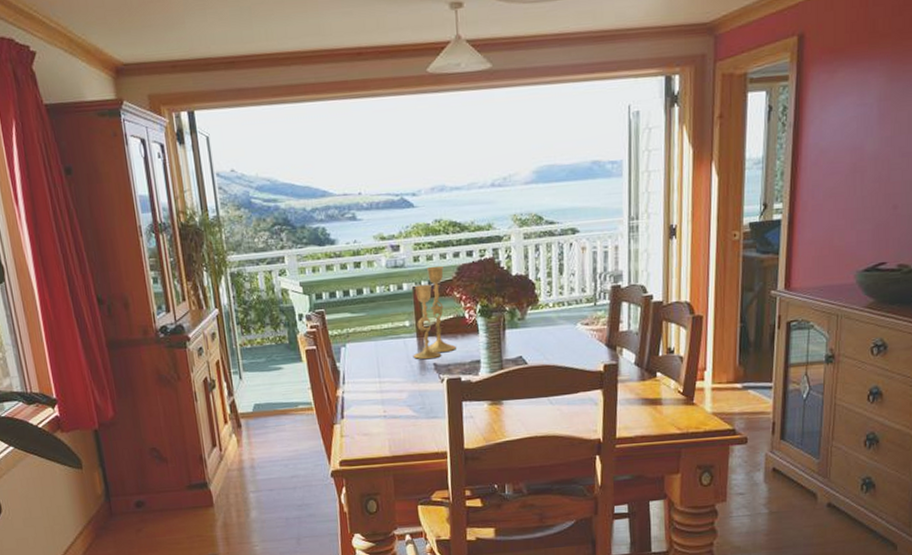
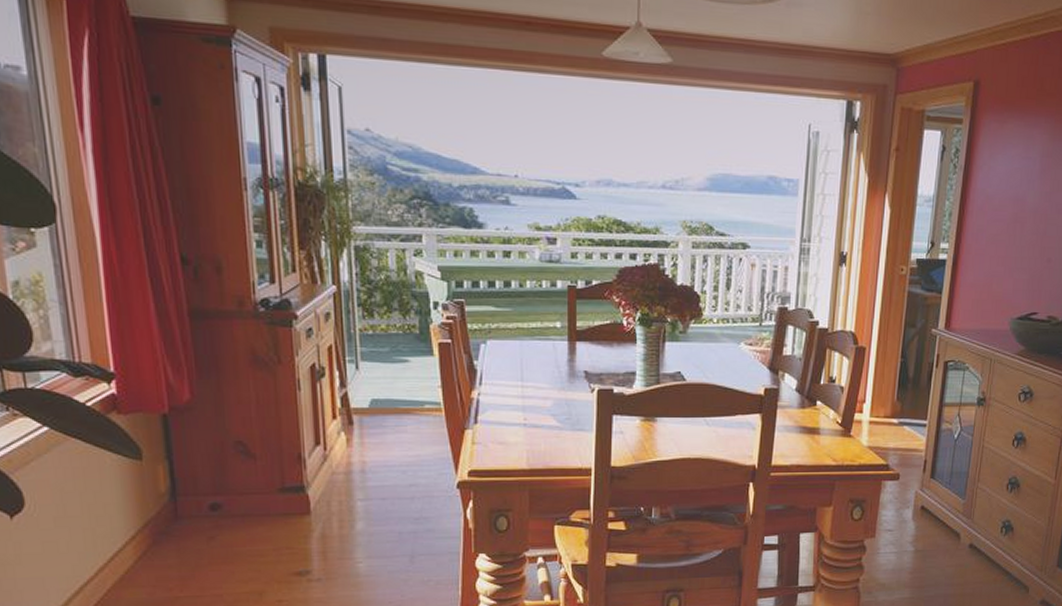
candlestick: present [413,265,456,360] -> none [562,265,610,366]

